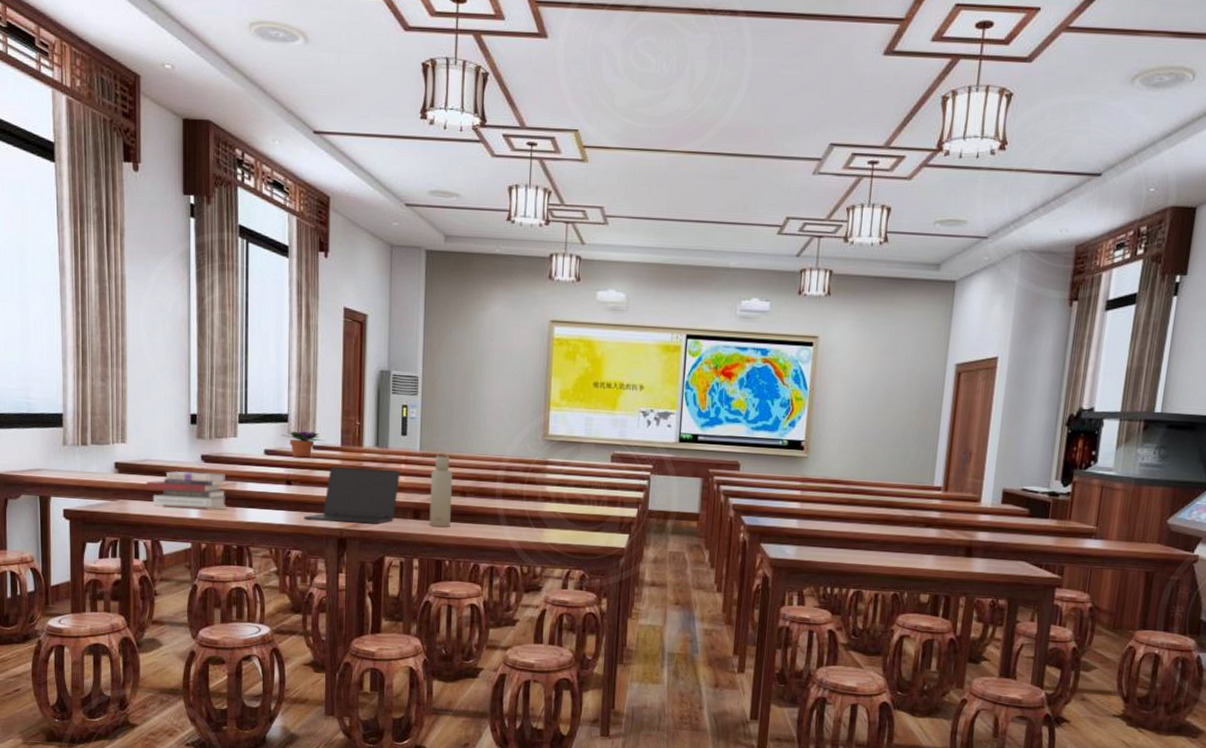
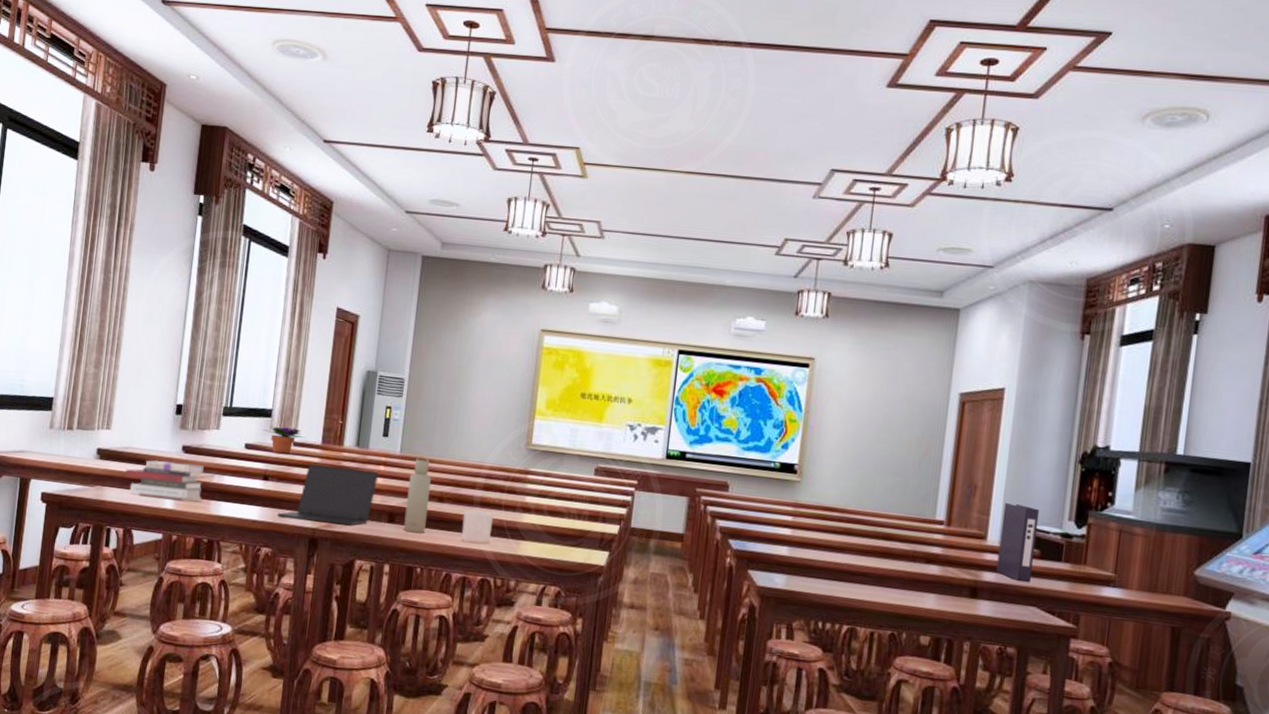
mug: none [486,502,516,535] -> present [461,510,494,545]
binder: none [989,467,1030,540] -> present [996,503,1040,583]

